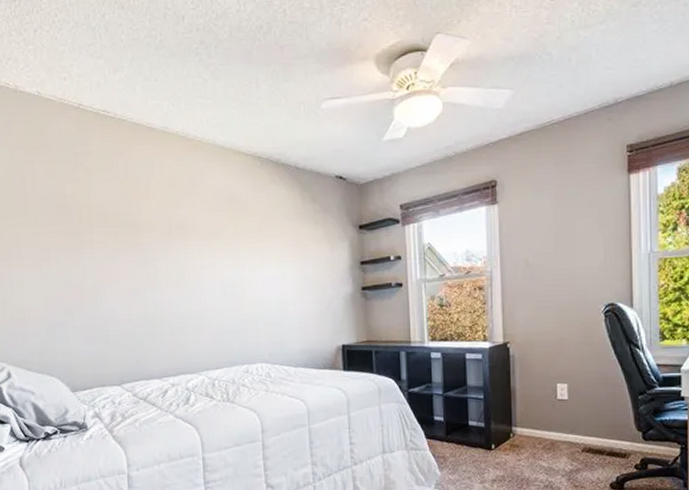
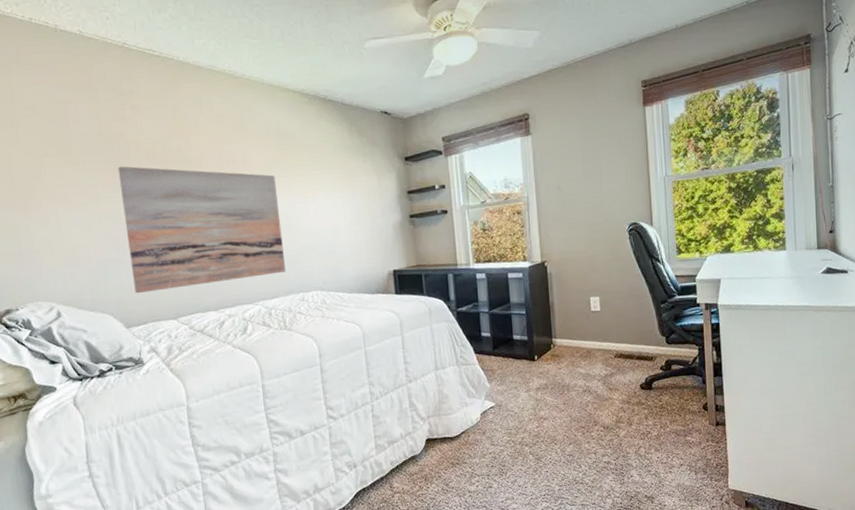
wall art: none [69,228,232,358] -> present [117,166,286,294]

